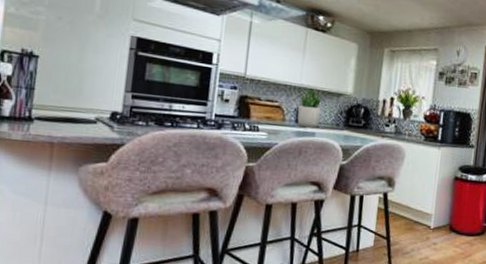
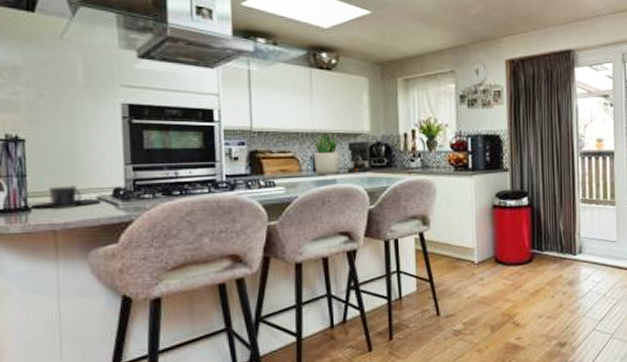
mug: none [51,102,82,125] -> present [48,184,82,210]
coffee maker: none [326,100,351,130] -> present [347,141,371,173]

